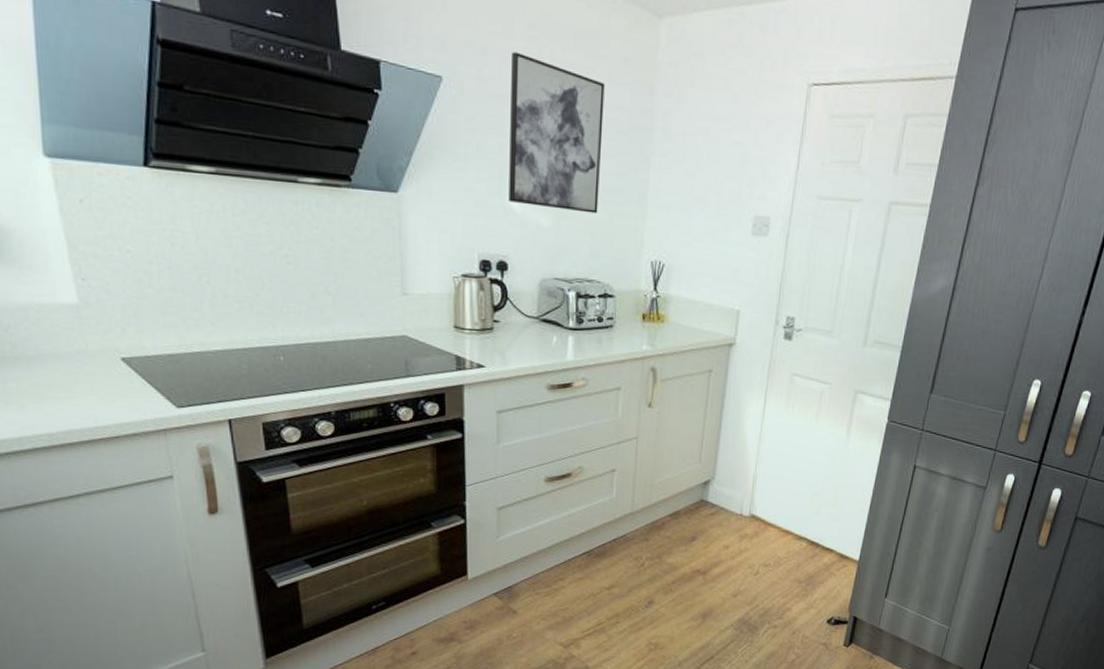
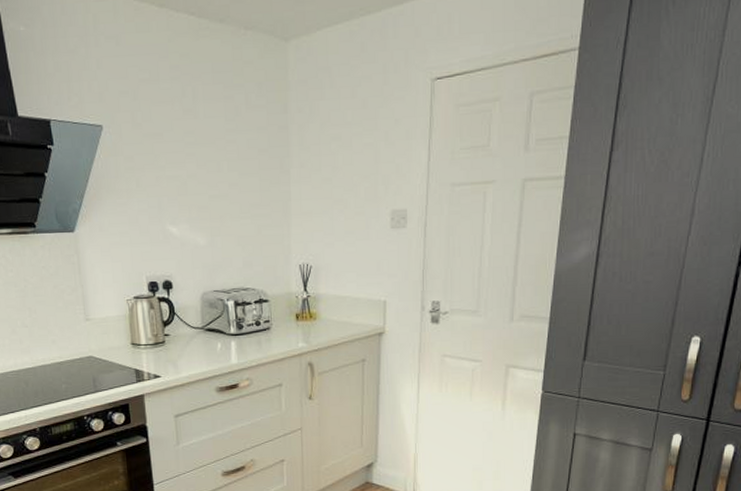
wall art: present [508,52,605,214] -> none [159,93,247,228]

